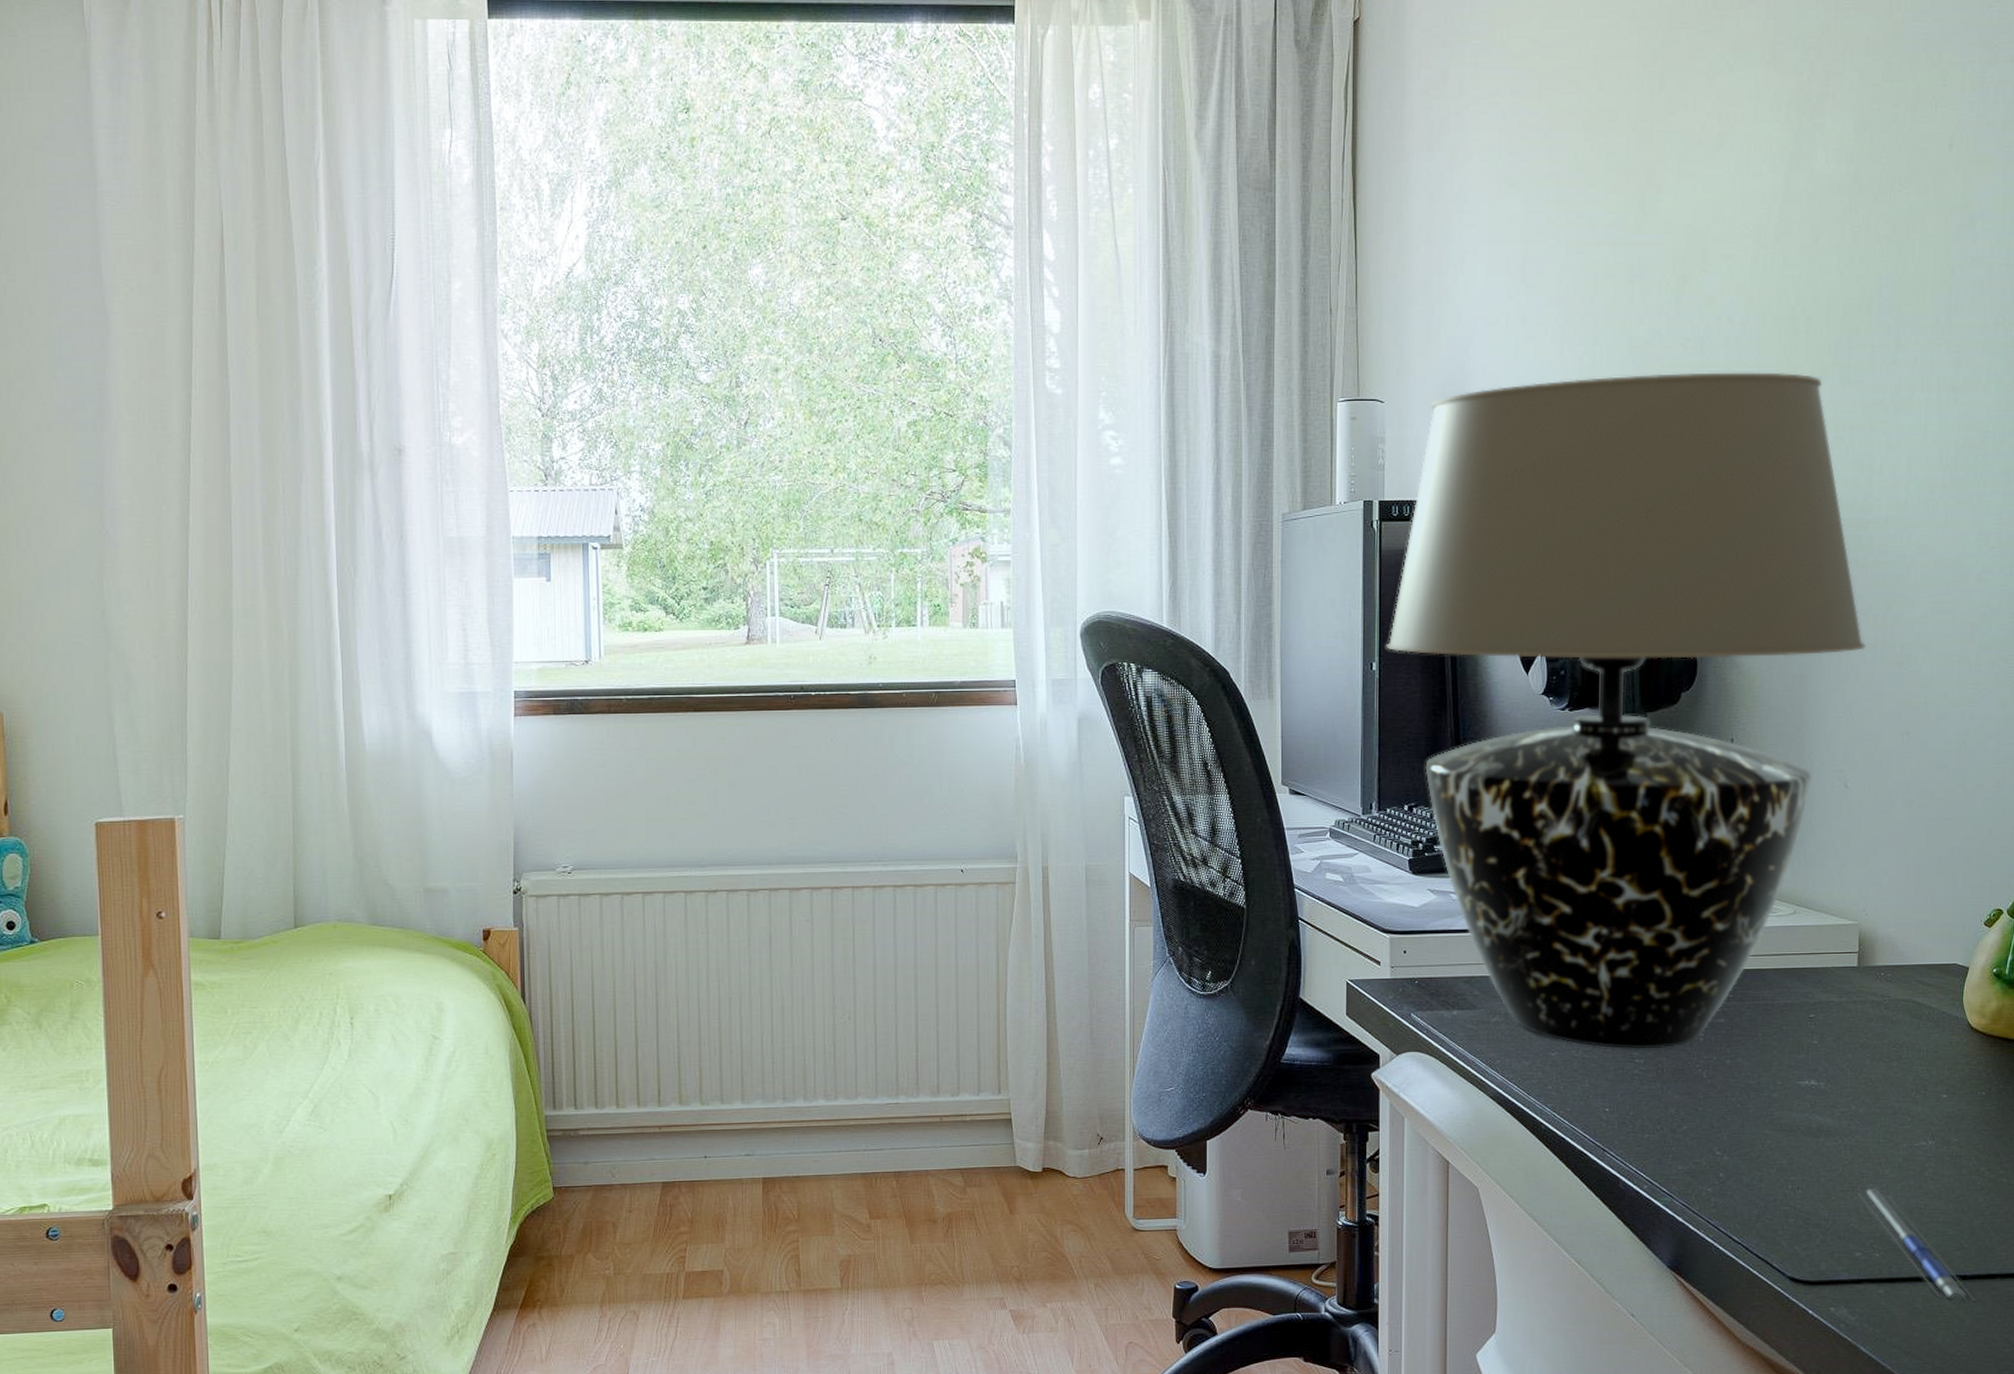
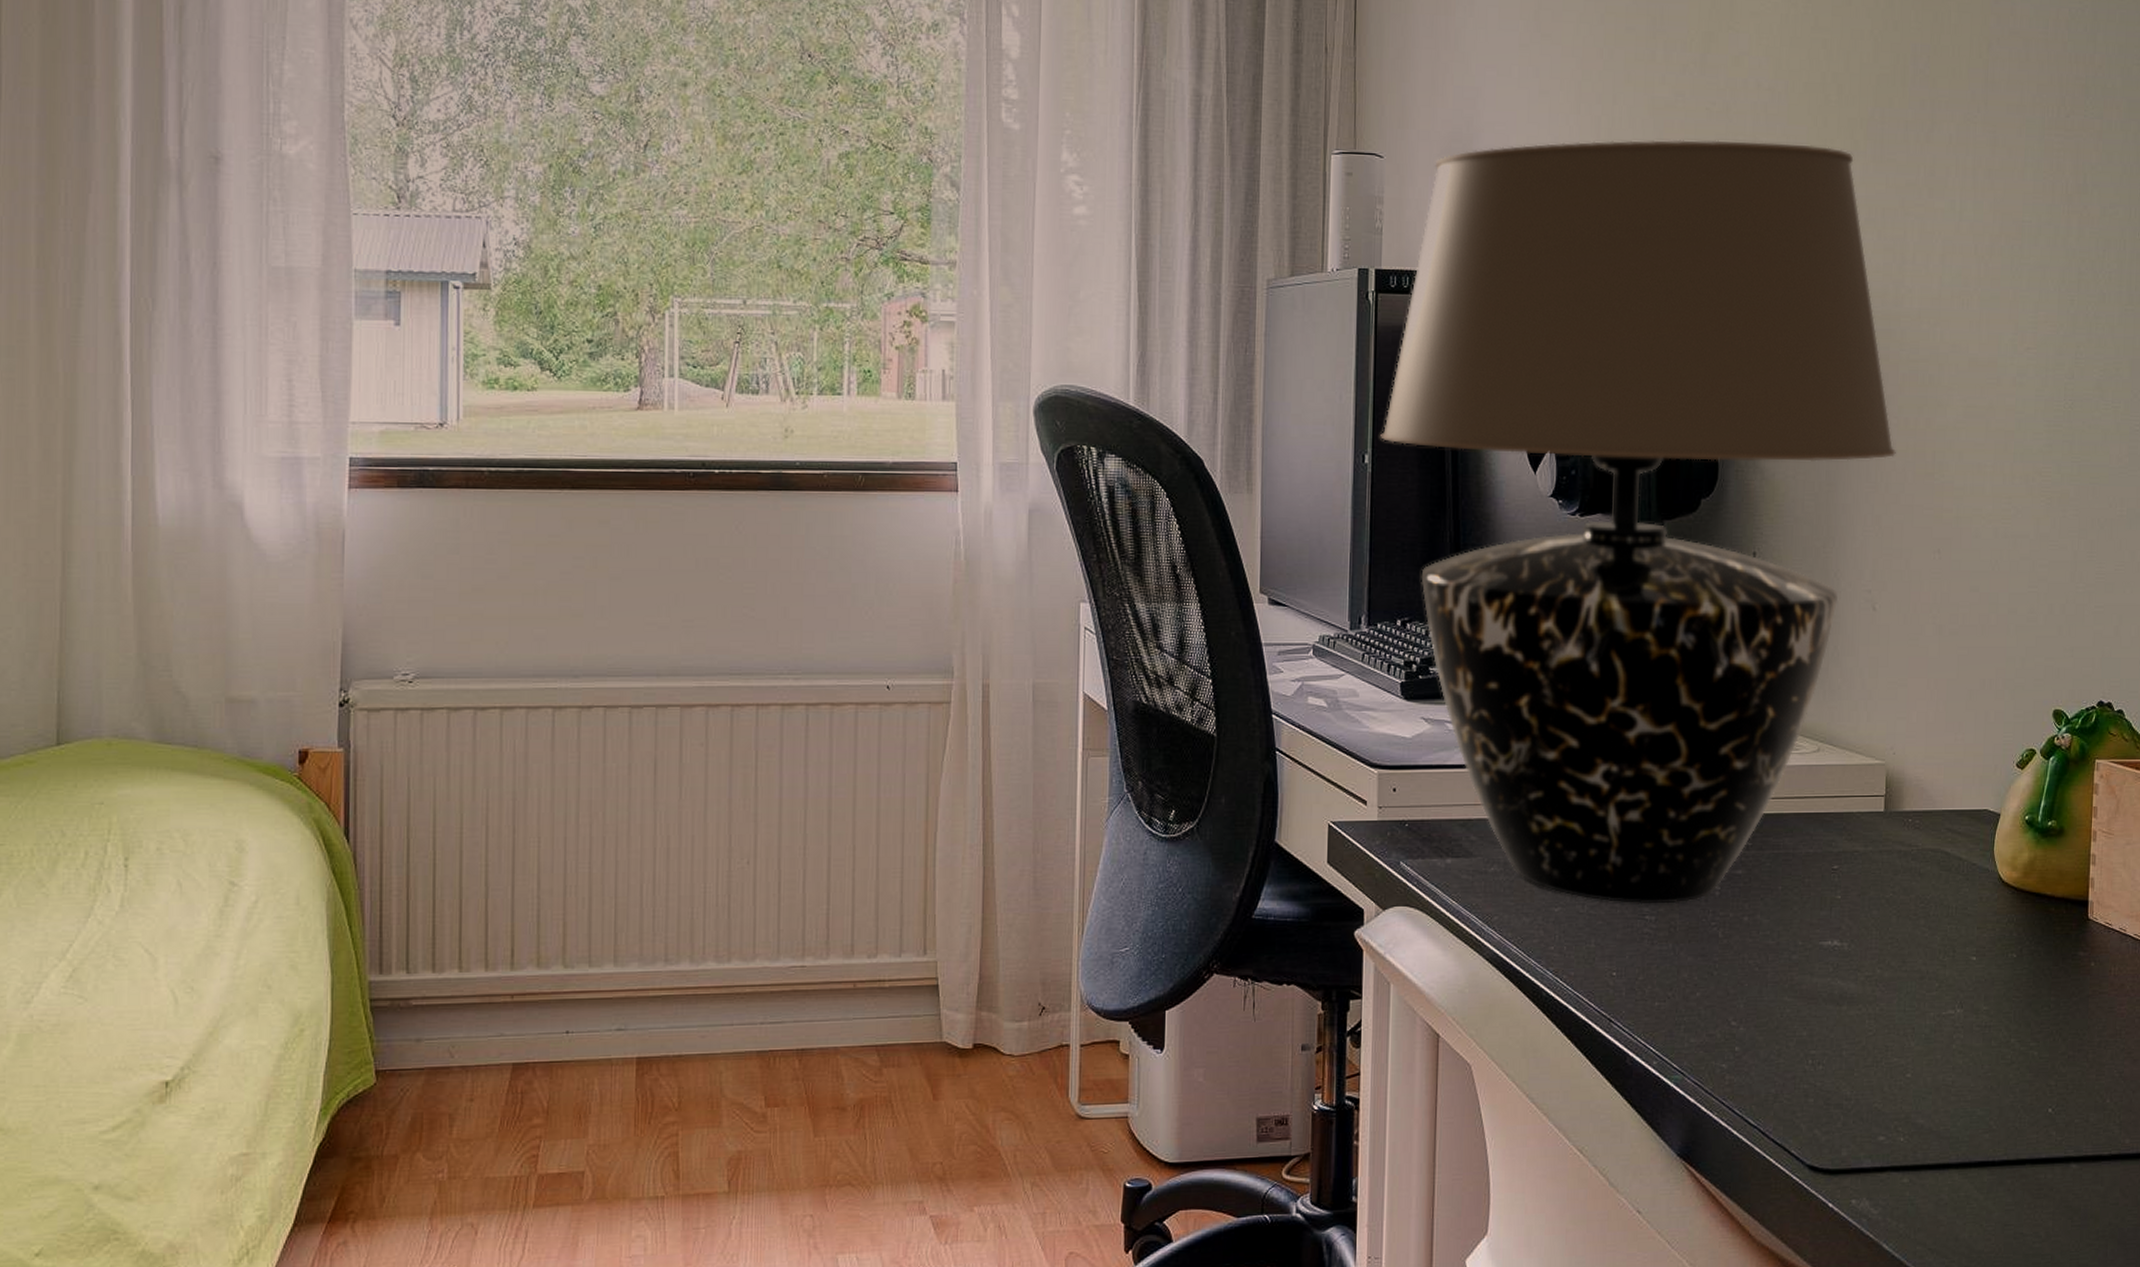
pen: present [1857,1187,1976,1301] -> none [1881,1062,2005,1190]

